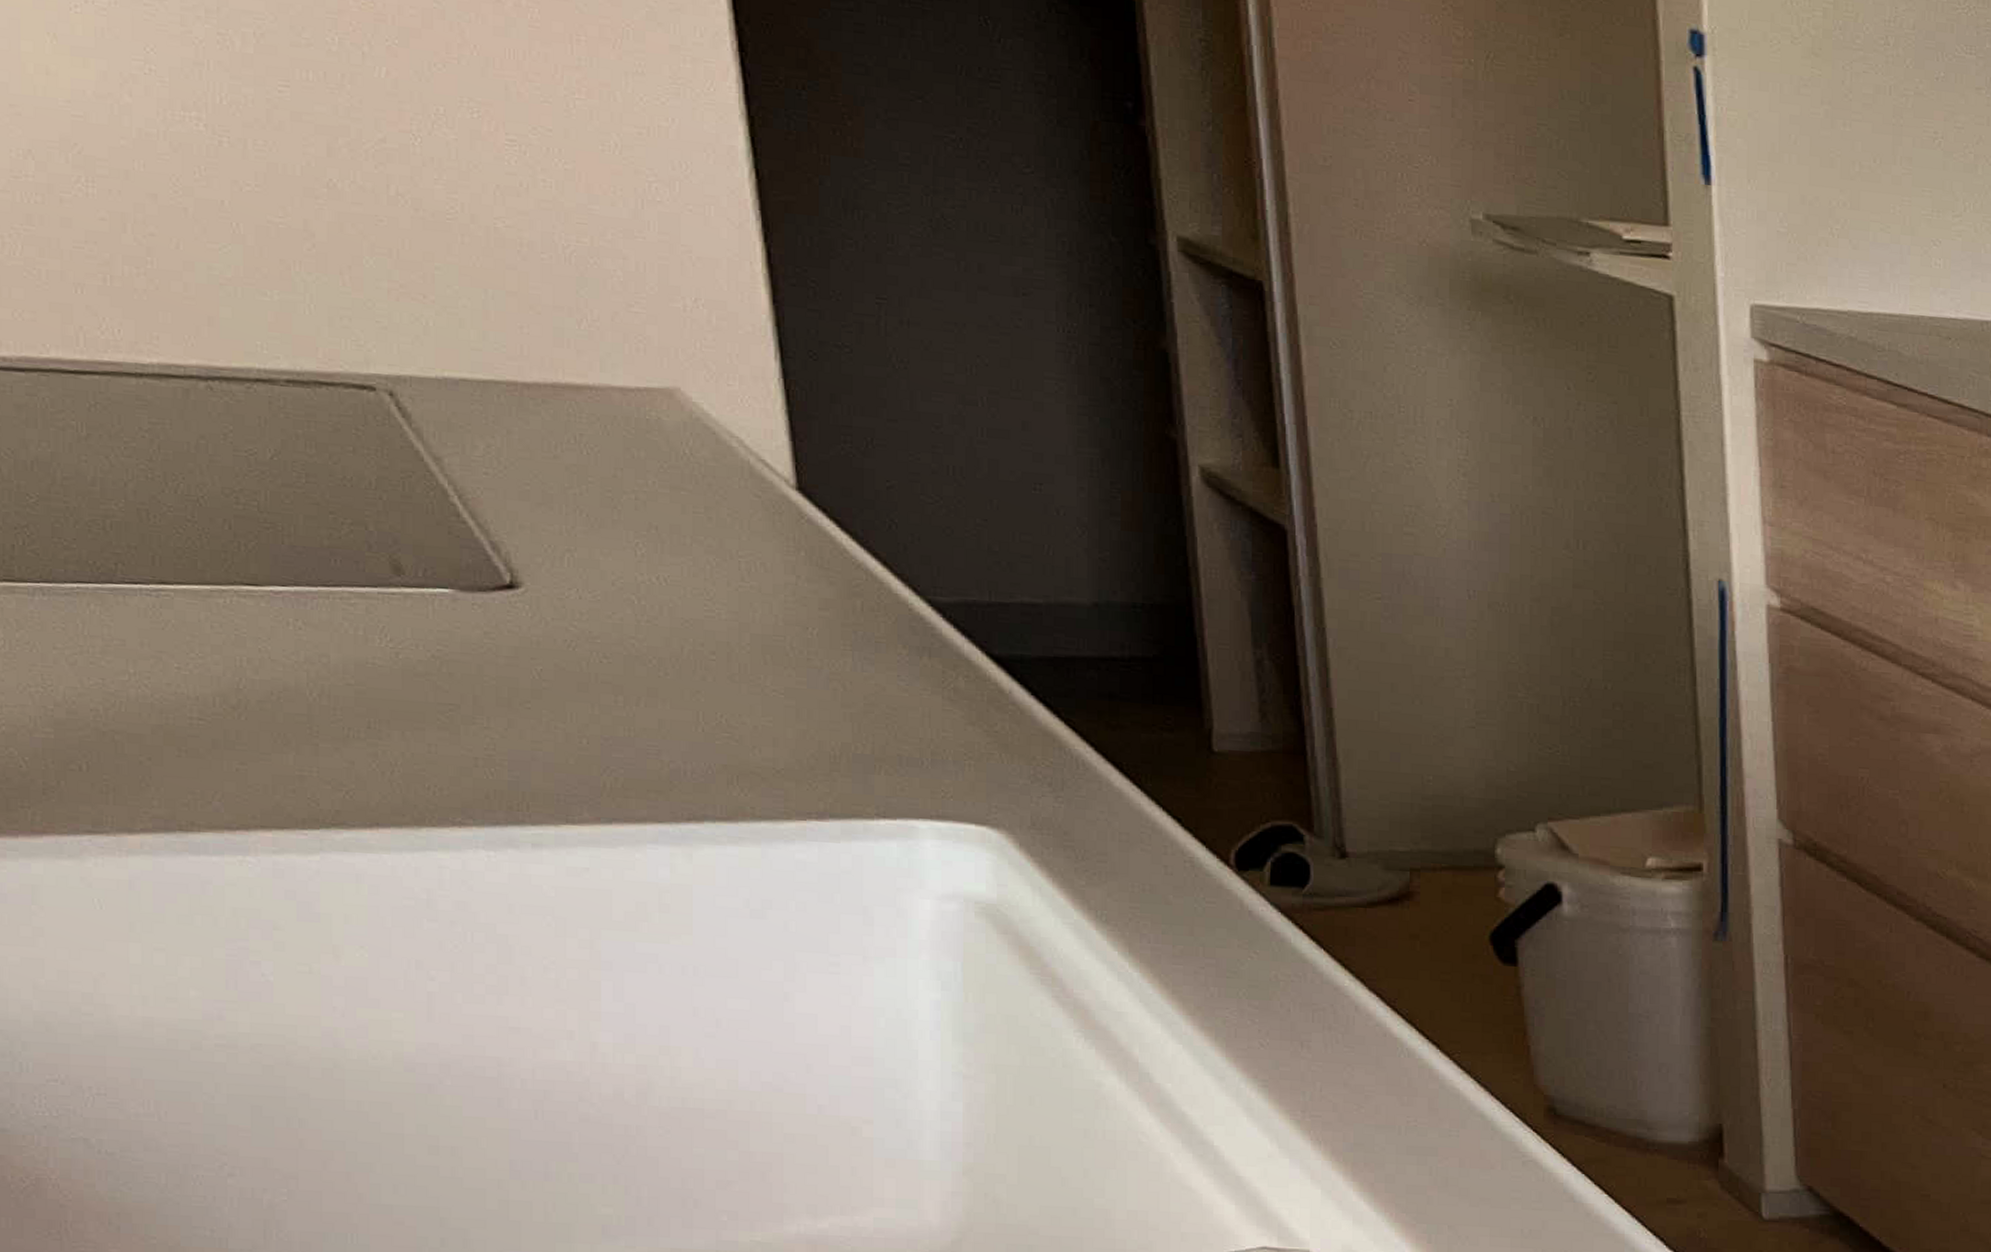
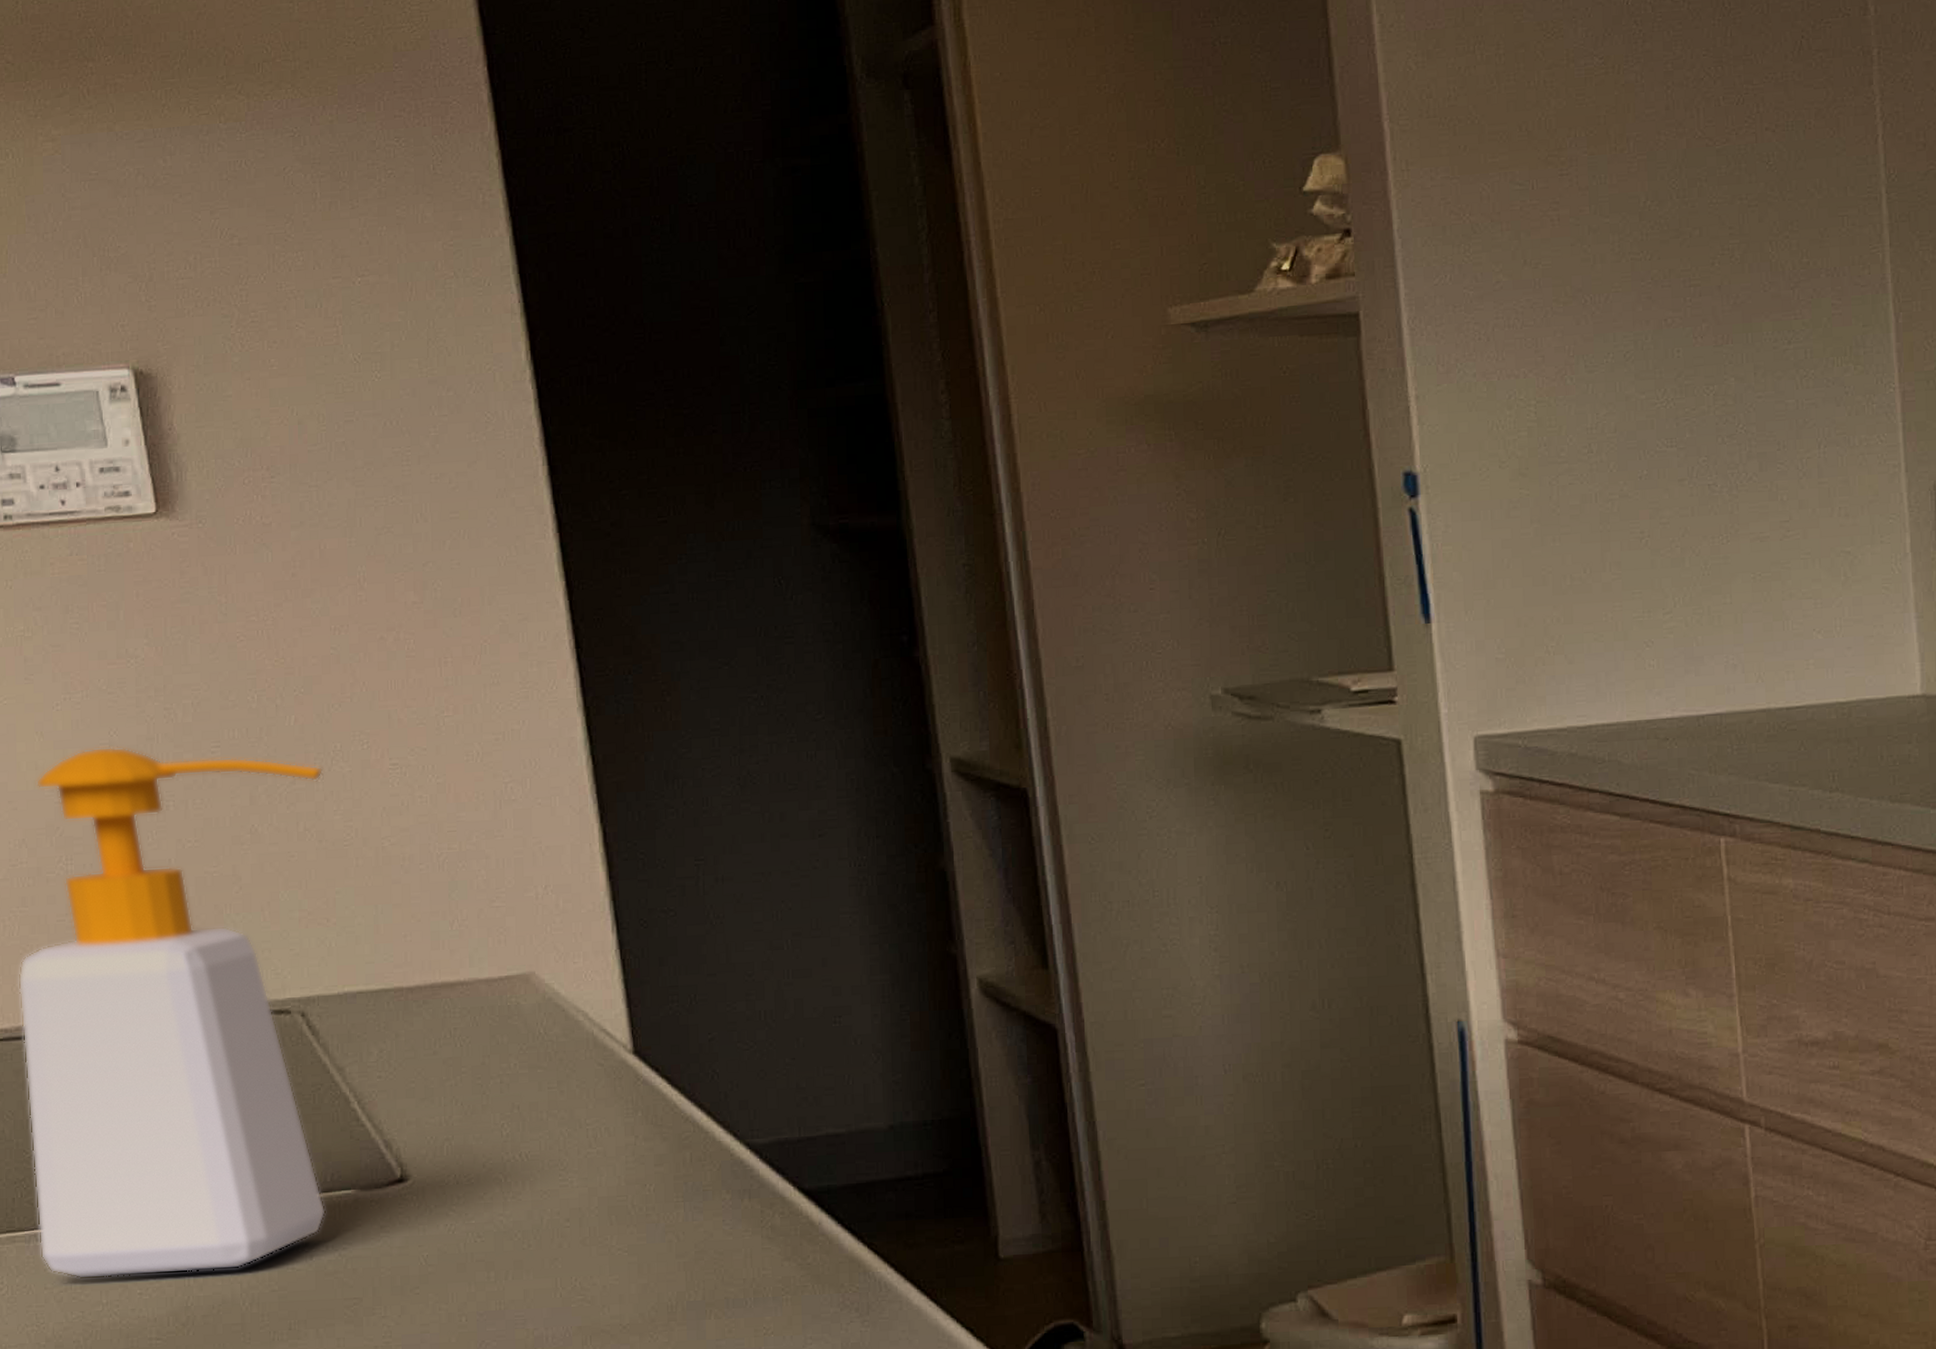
soap bottle: none [21,62,422,656] -> present [18,746,326,1280]

